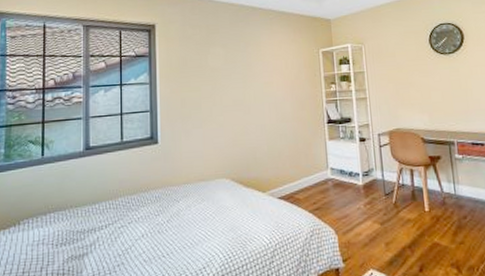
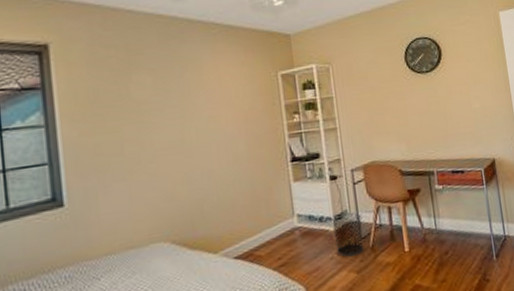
waste bin: none [358,169,388,210] -> present [330,211,365,257]

